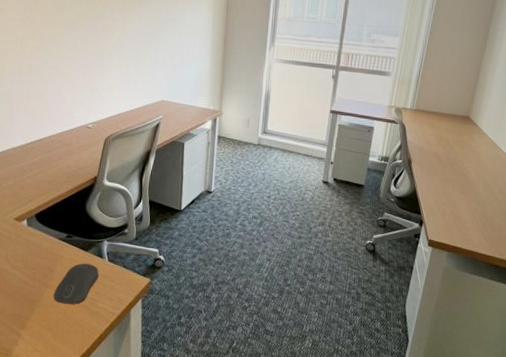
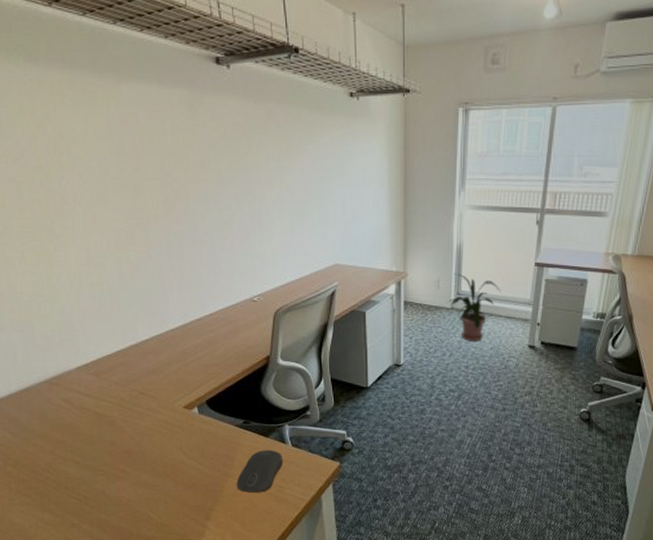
house plant: none [254,114,301,175] -> present [446,273,501,341]

